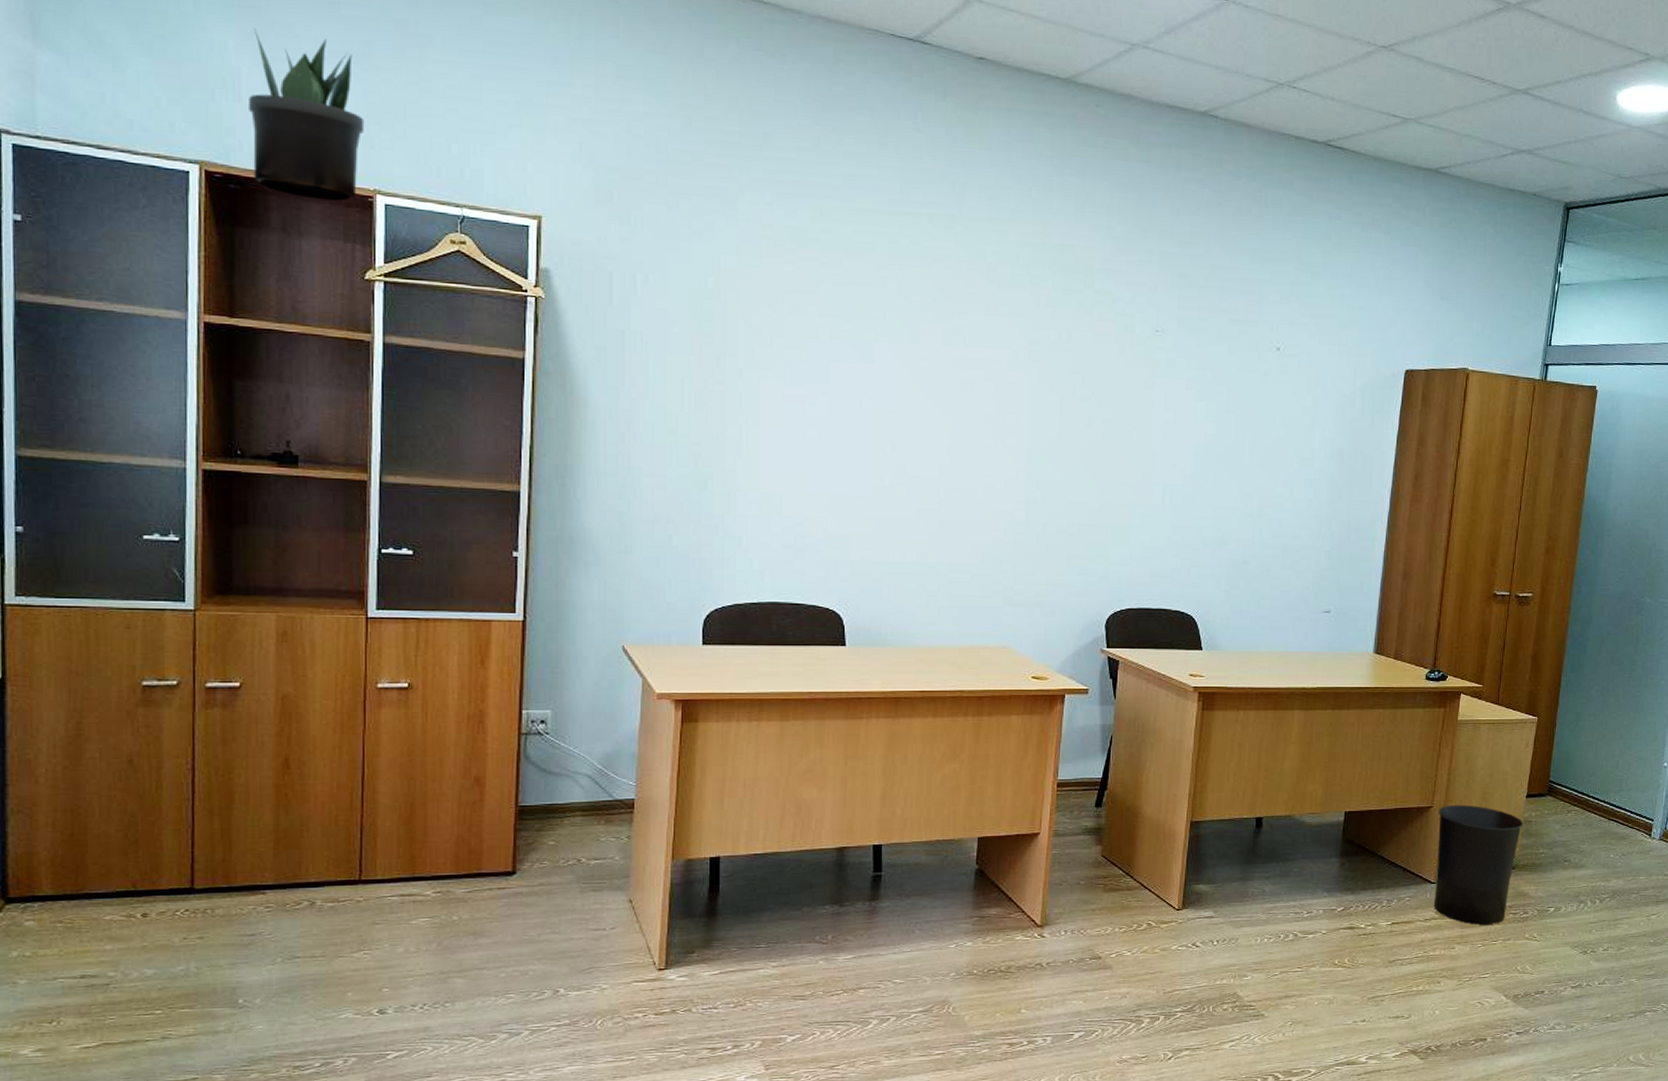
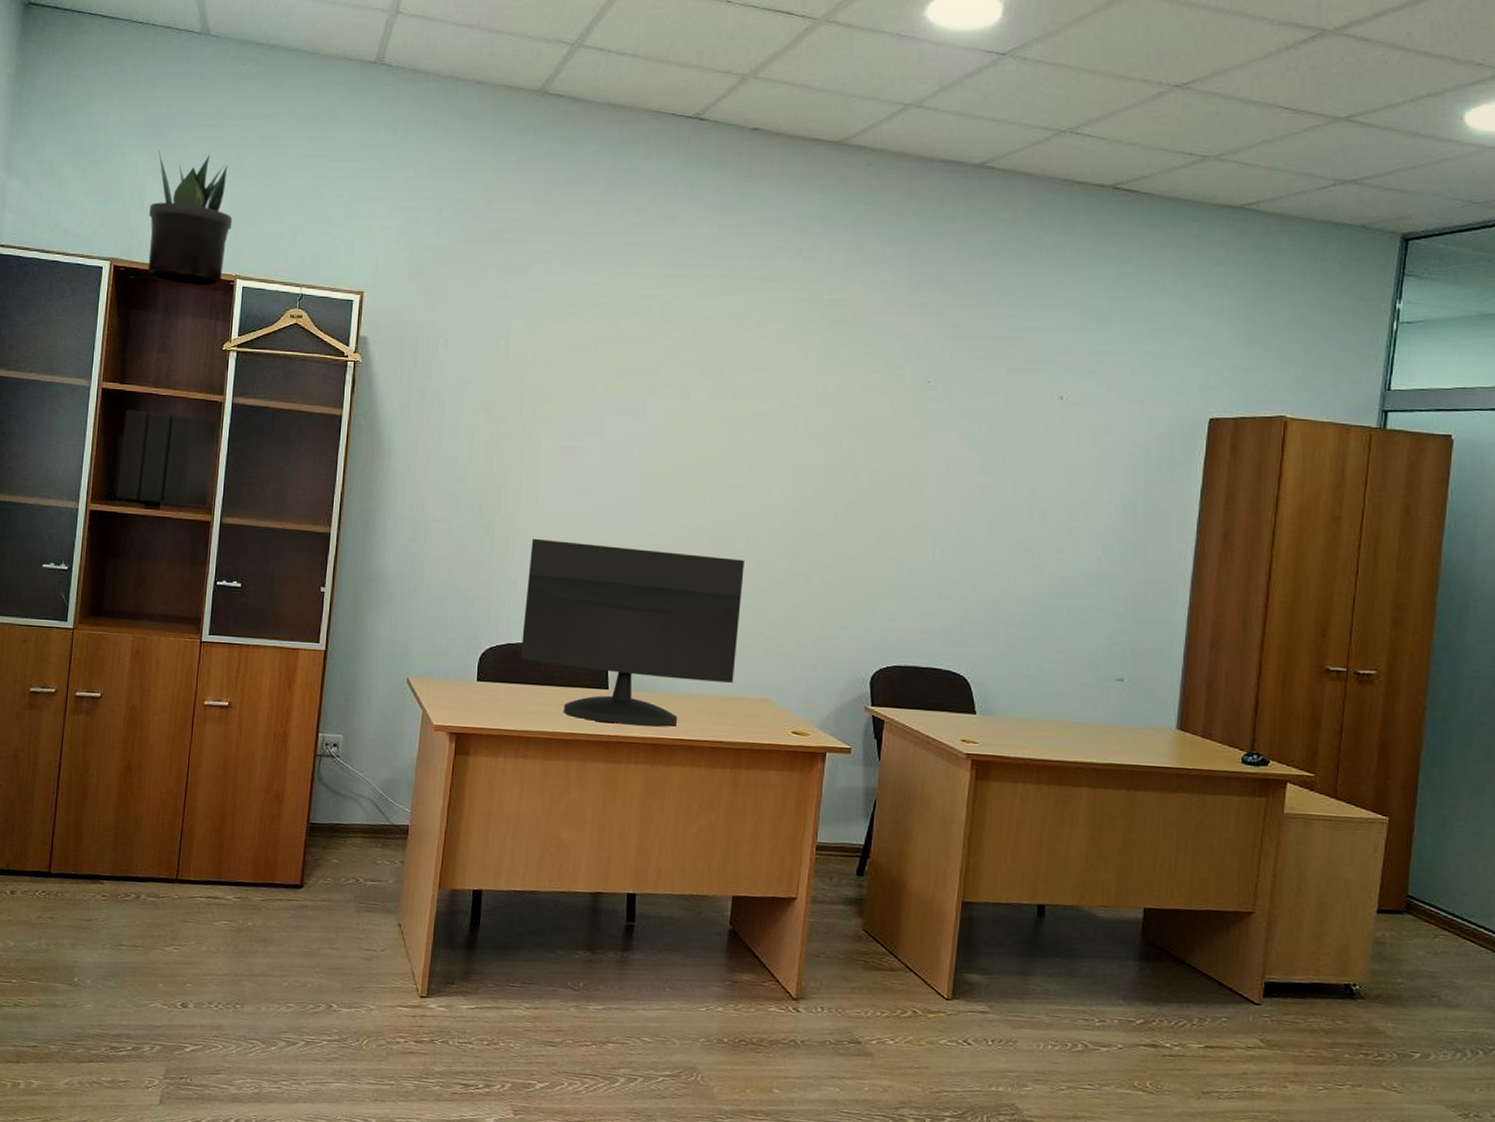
books: none [237,349,364,463] -> present [116,409,216,506]
computer monitor: none [748,493,981,681] -> present [520,538,744,728]
waste bin: present [1434,804,1524,925] -> none [1259,912,1374,1064]

